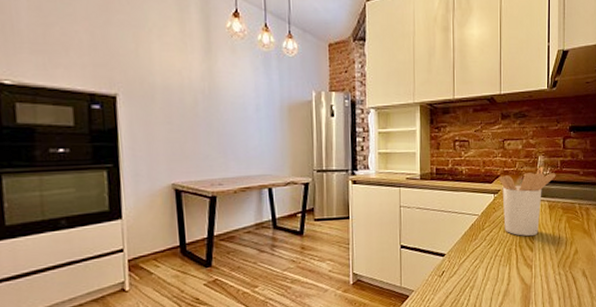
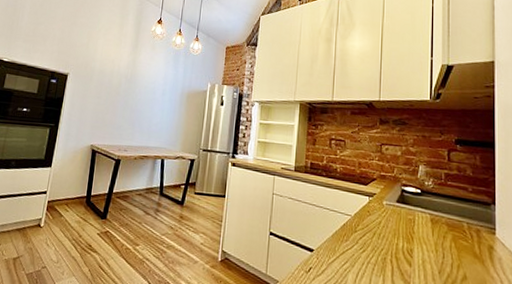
utensil holder: present [498,167,556,236] -> none [374,177,439,249]

